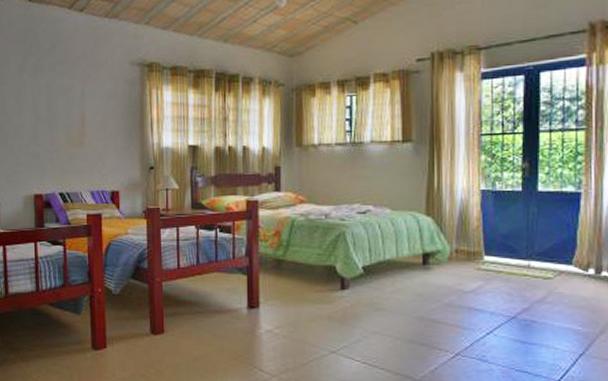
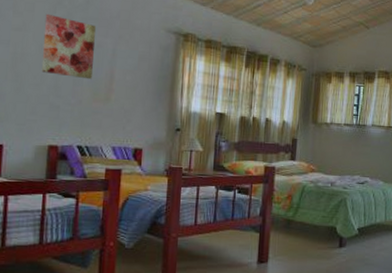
wall art: none [18,64,65,125] -> present [41,13,96,80]

